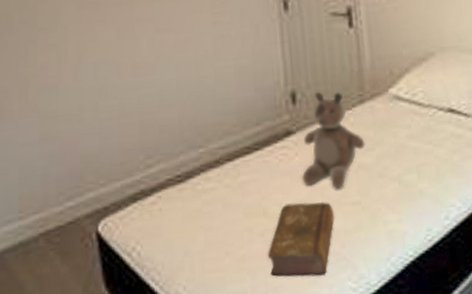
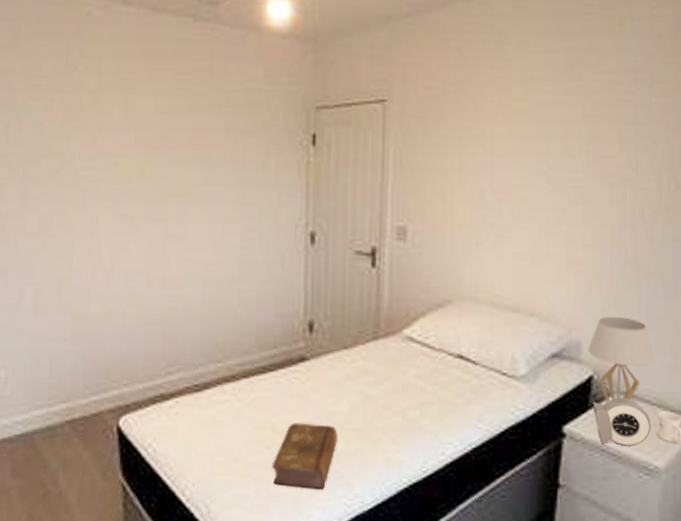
stuffed animal: present [301,91,365,189] -> none [310,324,374,415]

